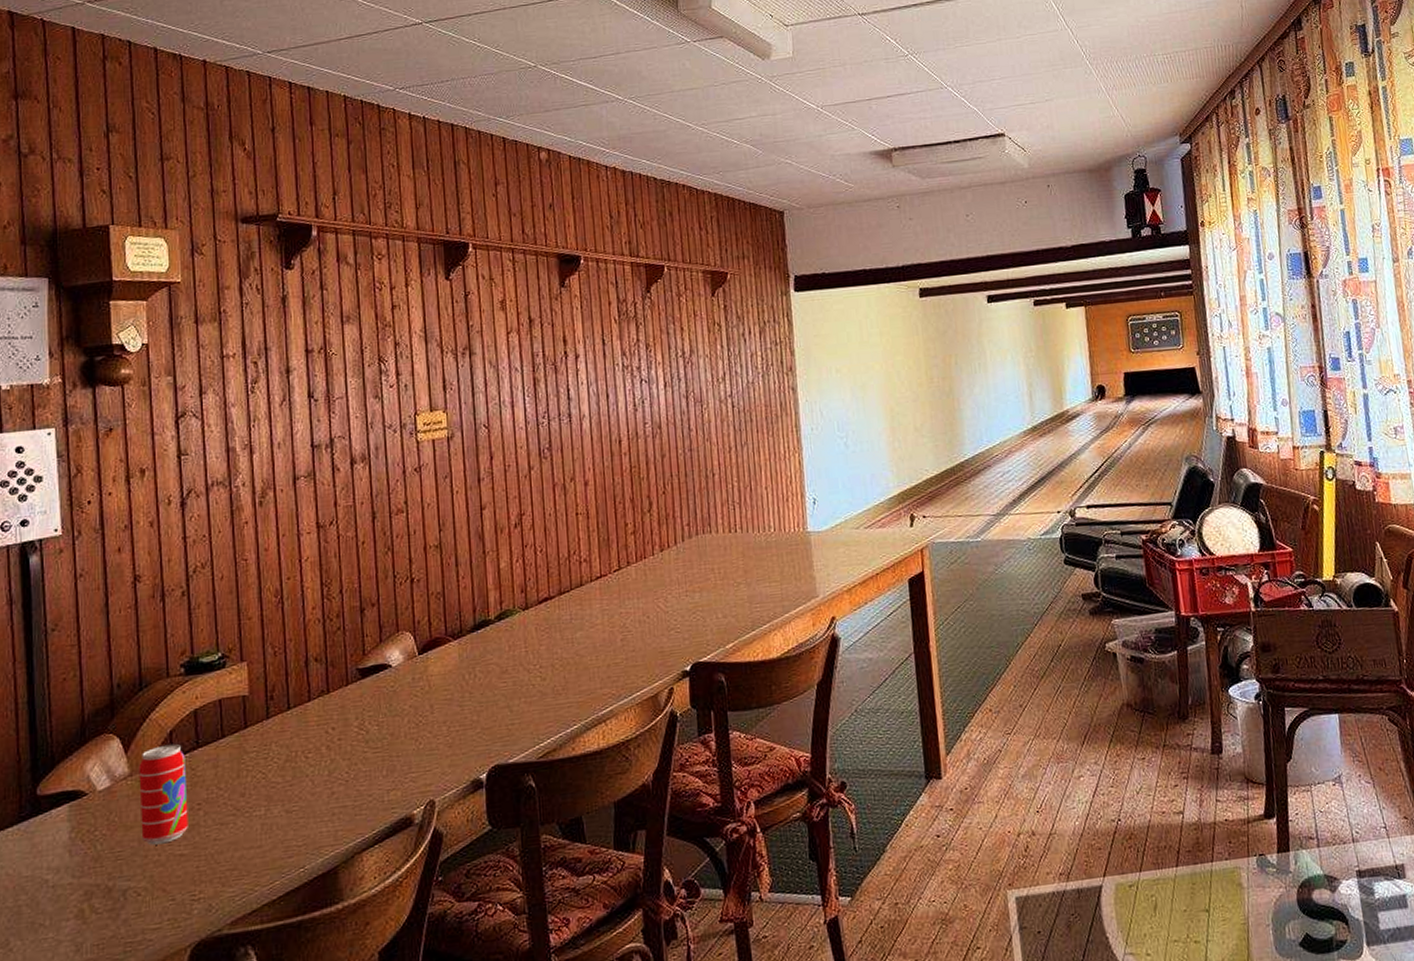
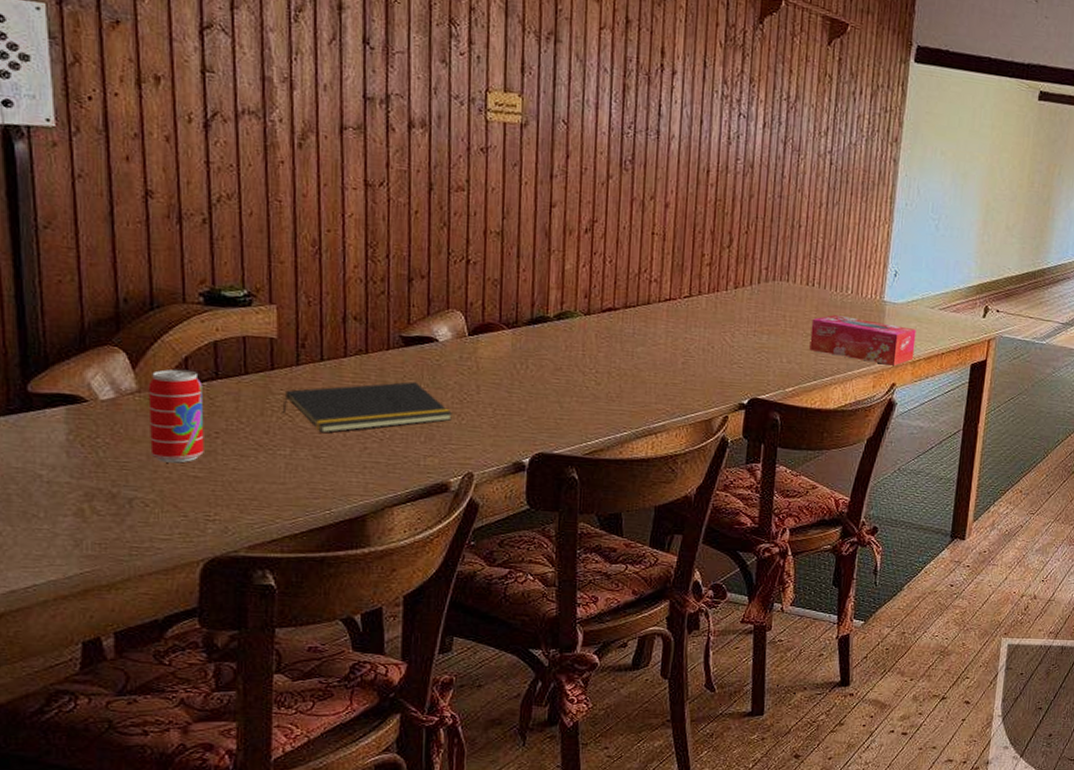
notepad: none [256,713,410,785] -> present [282,381,452,433]
tissue box: none [740,554,849,600] -> present [809,315,917,366]

